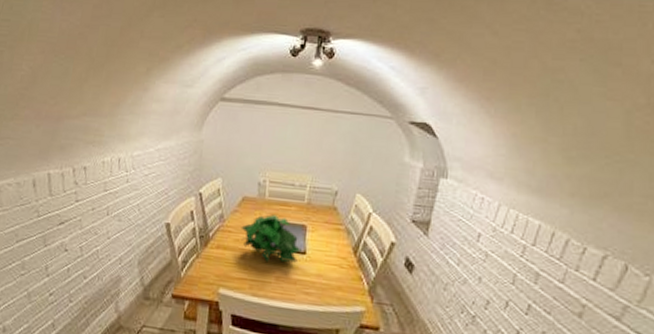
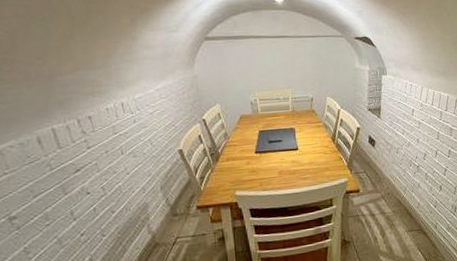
plant: present [241,215,302,263] -> none [243,125,294,163]

